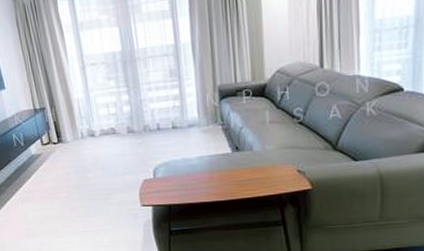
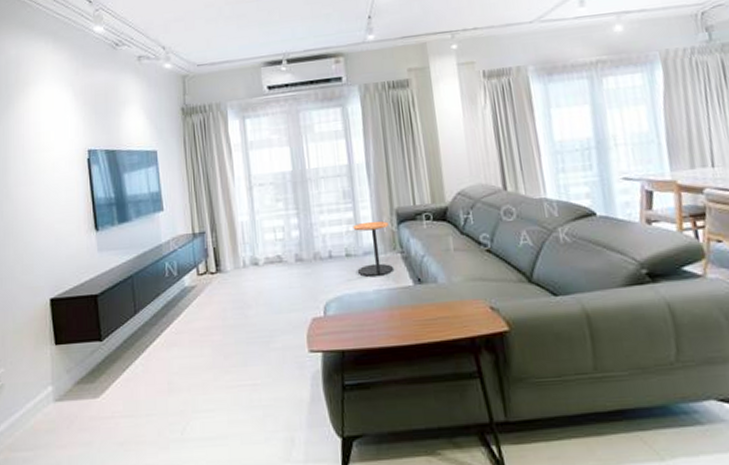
side table: none [178,97,215,145] -> present [353,220,395,277]

